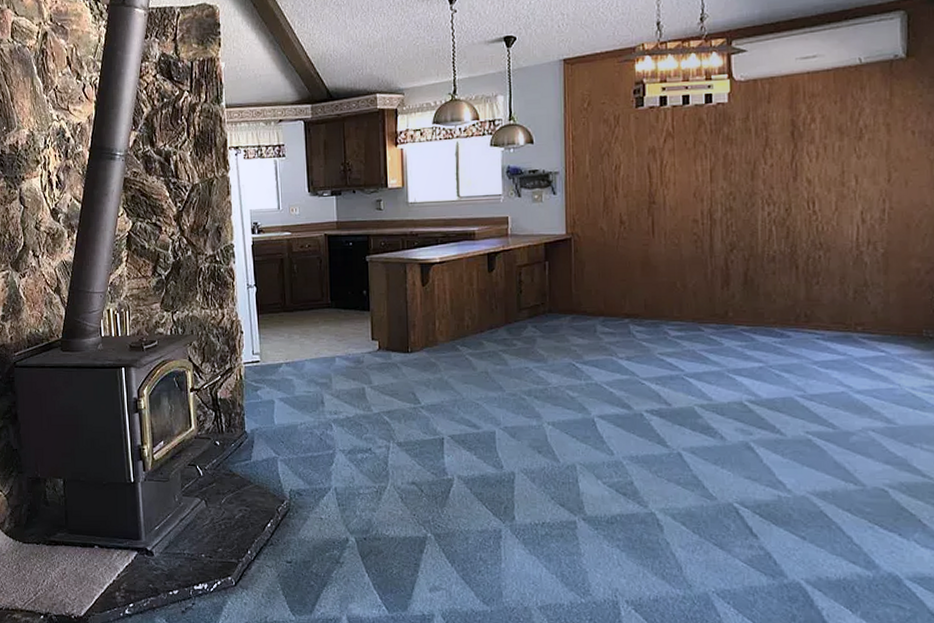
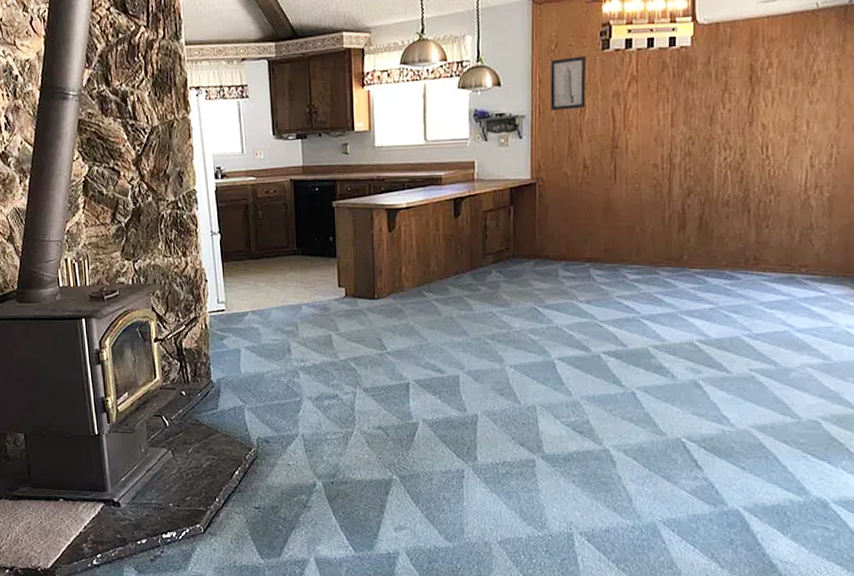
wall art: none [583,113,621,167] -> present [550,56,586,111]

